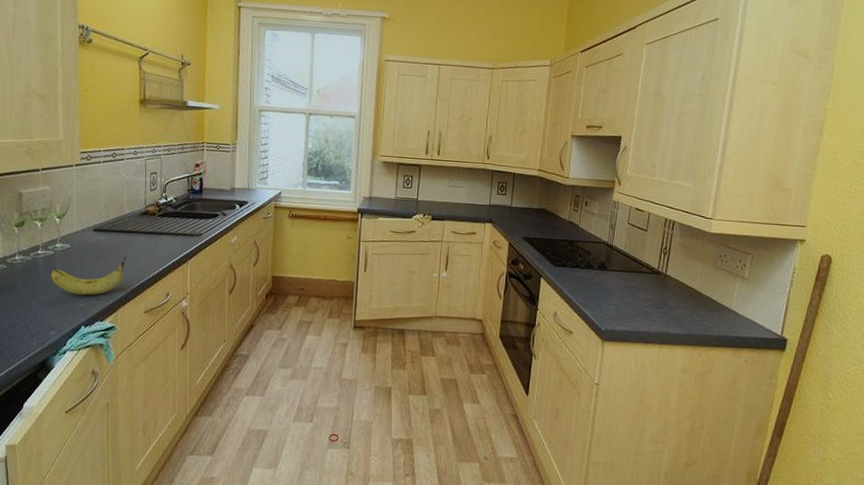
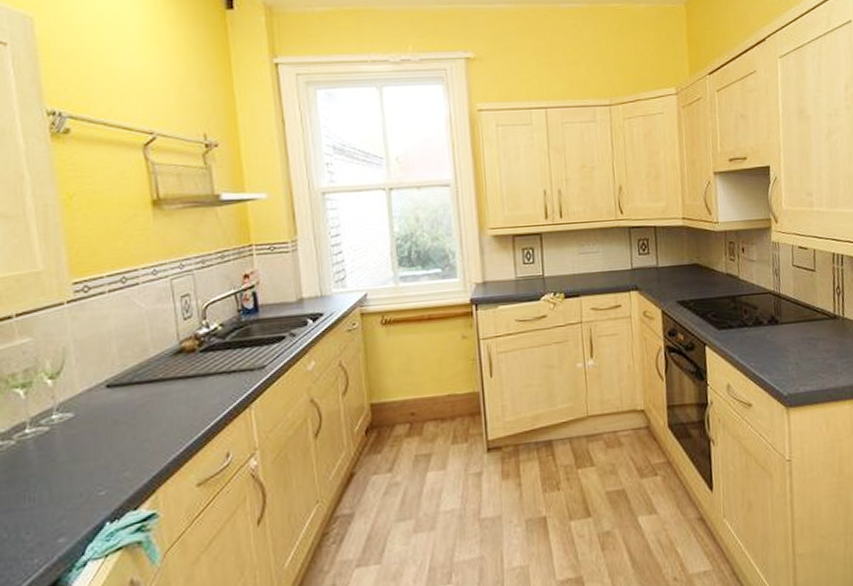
fruit: present [50,254,127,296] -> none [48,411,161,480]

